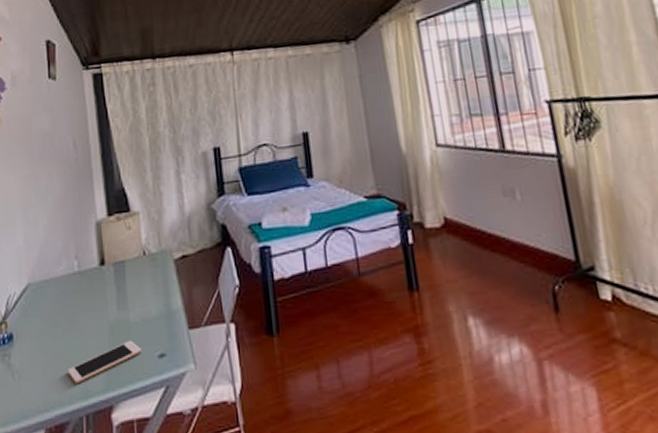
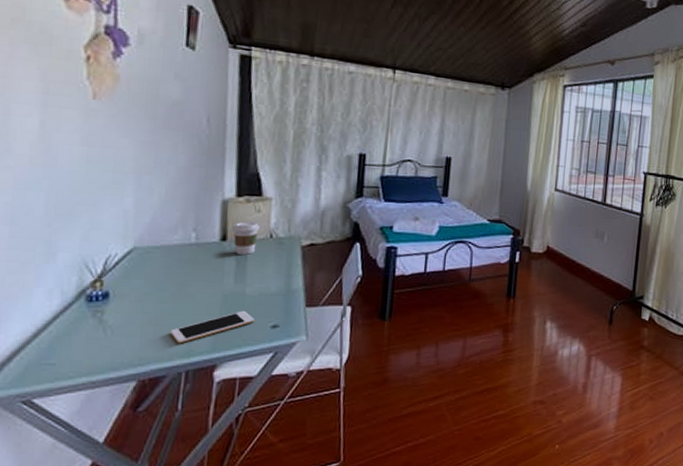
coffee cup: none [107,241,133,278] -> present [231,222,261,255]

